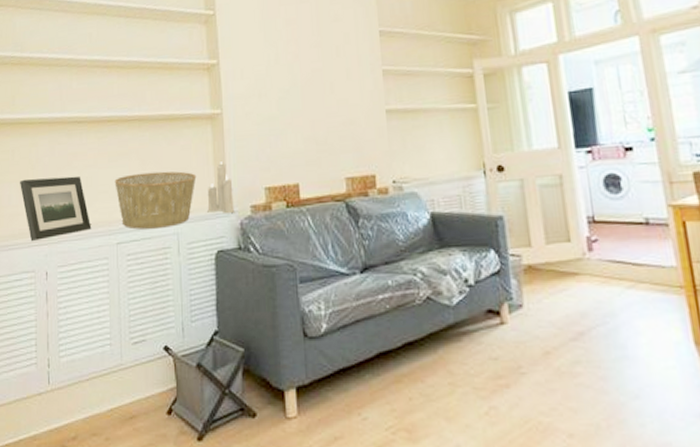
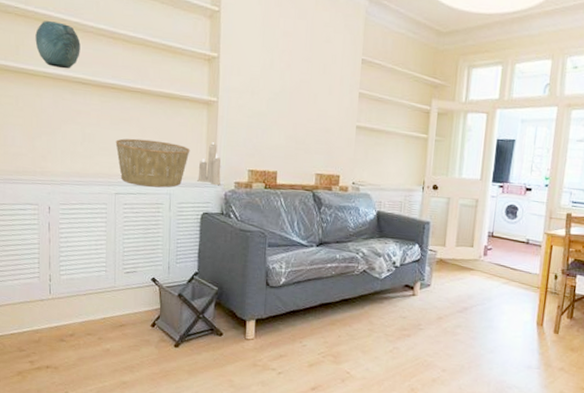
picture frame: present [20,176,92,242] -> none [24,124,93,180]
vase: none [31,62,75,111] -> present [35,21,81,69]

